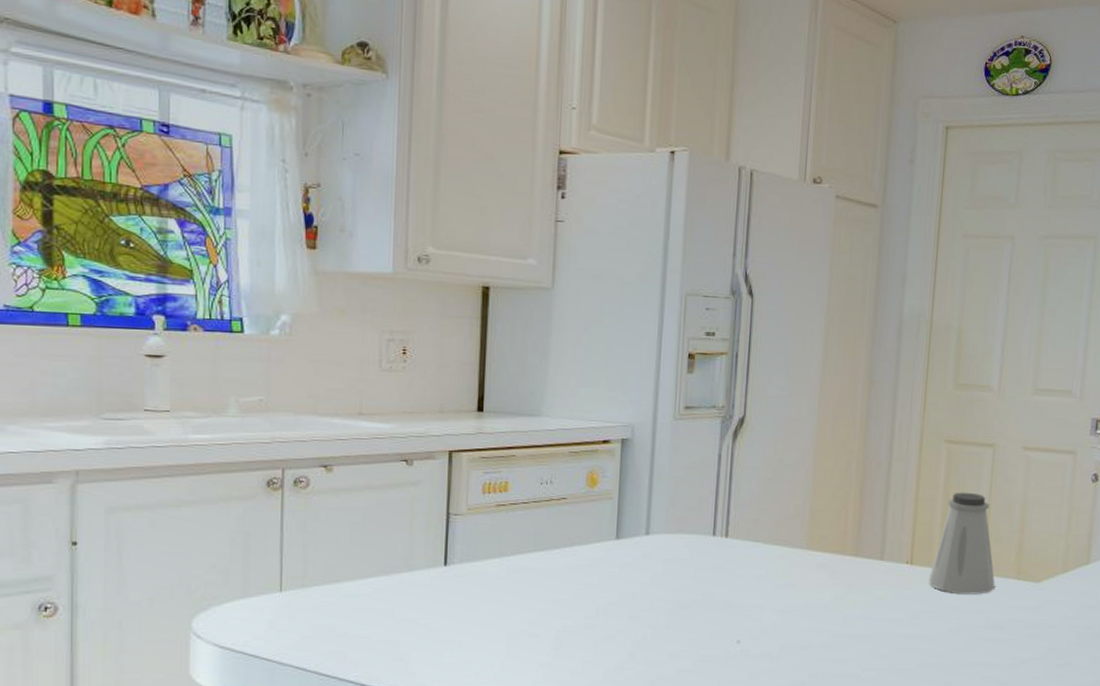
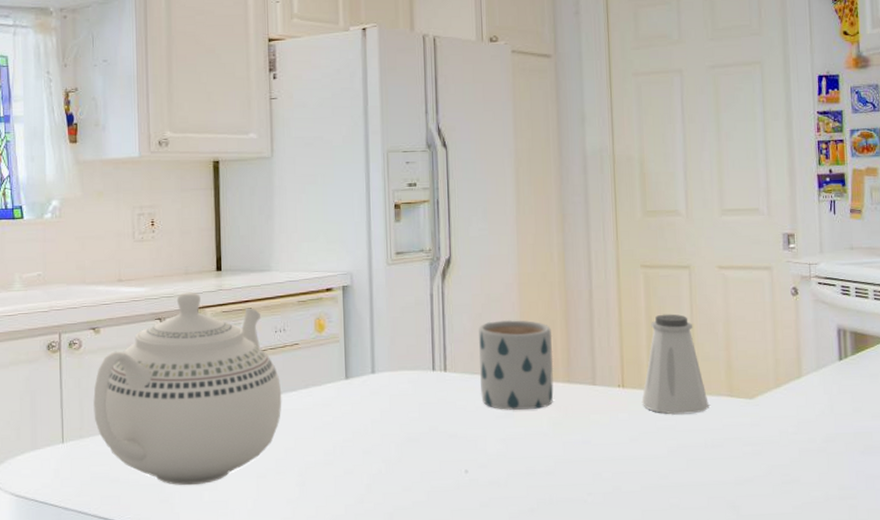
teapot: none [320,432,543,644] -> present [93,292,282,486]
mug: none [762,486,845,581] -> present [479,319,554,410]

